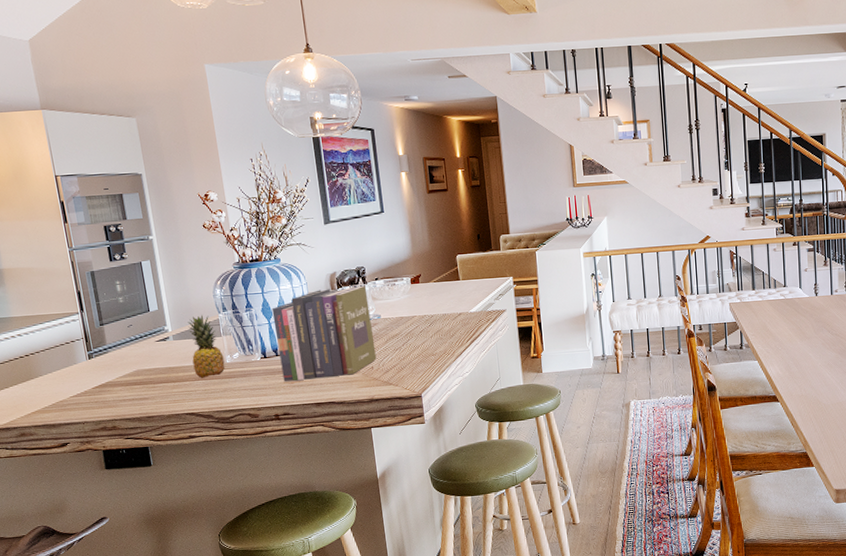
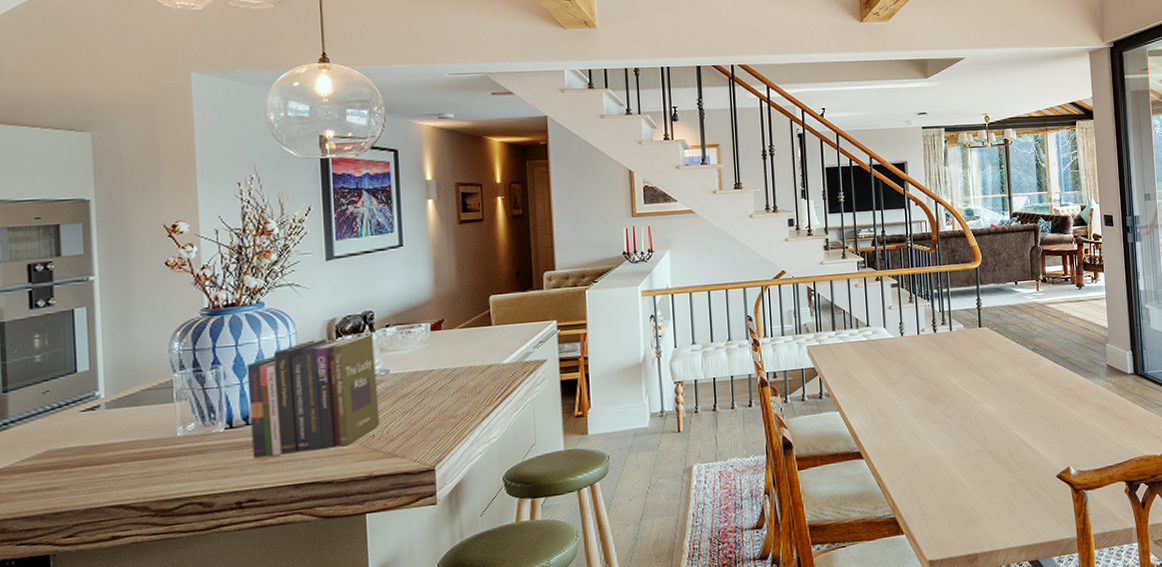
fruit: present [187,315,225,378] -> none [128,375,174,458]

